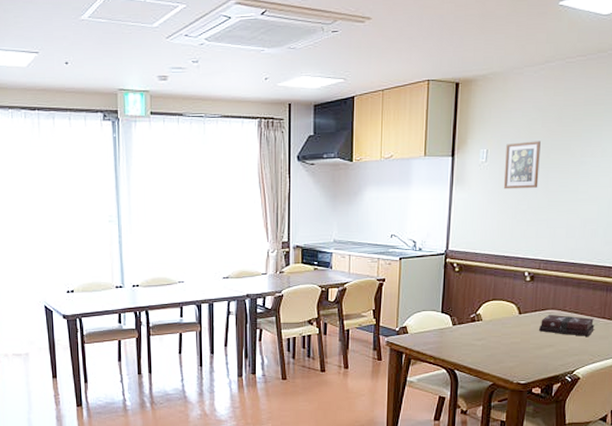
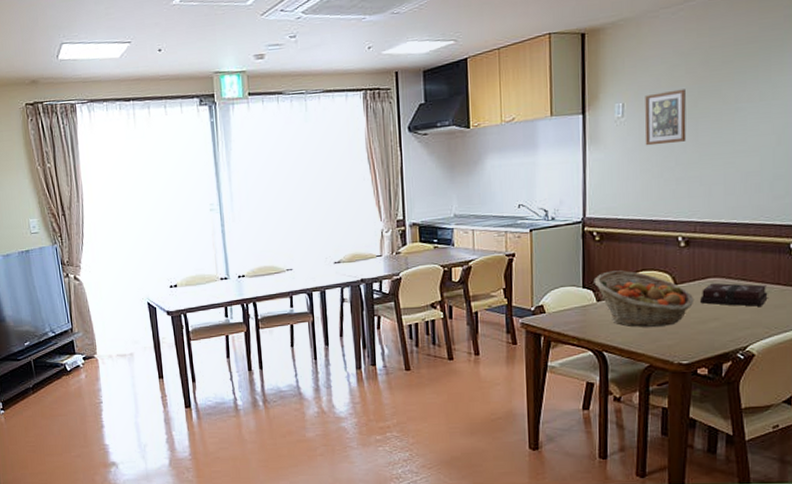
fruit basket: none [451,299,534,350] -> present [594,270,694,327]

